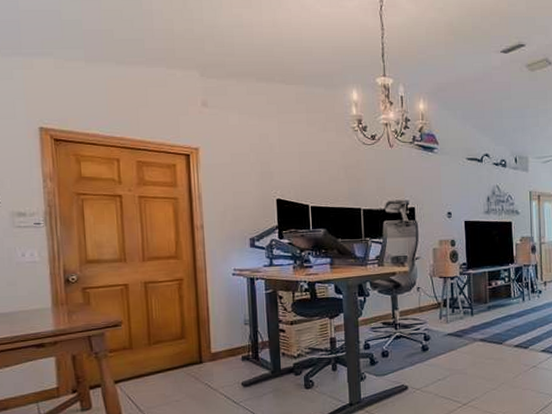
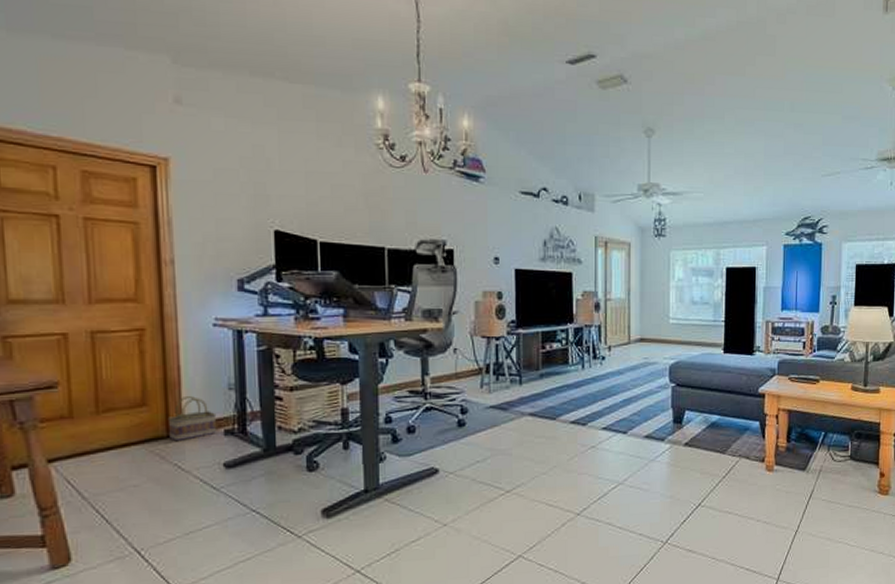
basket: none [200,330,236,366] -> present [167,396,217,442]

